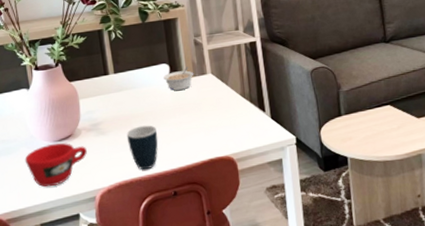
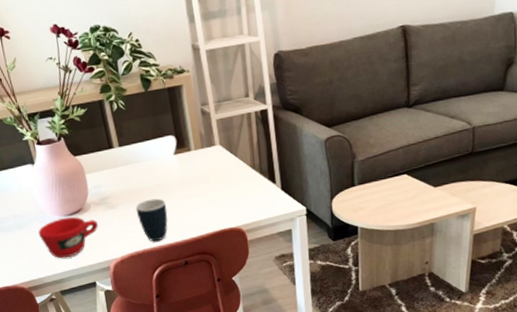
legume: present [163,67,194,91] -> none [170,138,202,163]

